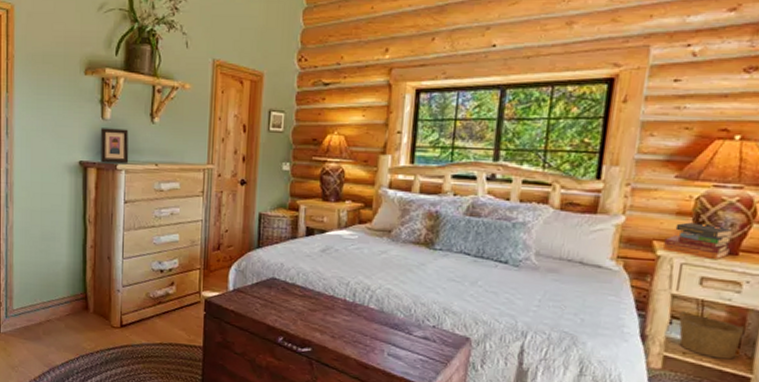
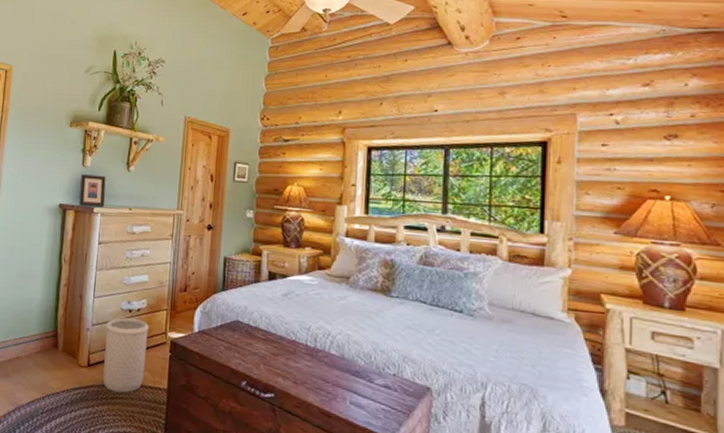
laundry basket: none [137,277,182,352] -> present [103,317,149,393]
books: present [662,222,733,260] -> none [610,277,677,315]
basket: present [679,311,745,360] -> none [636,366,703,419]

